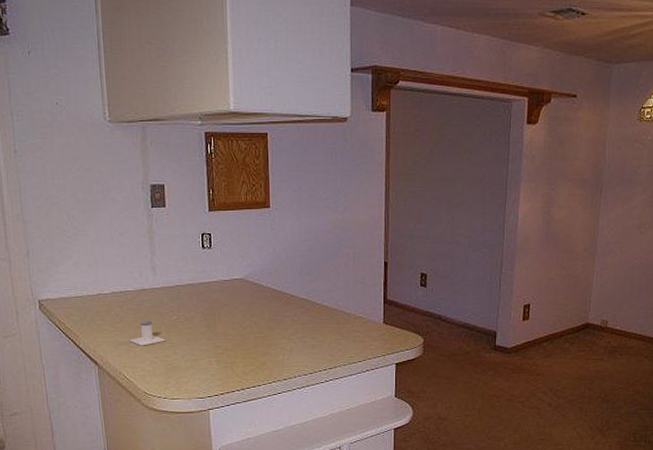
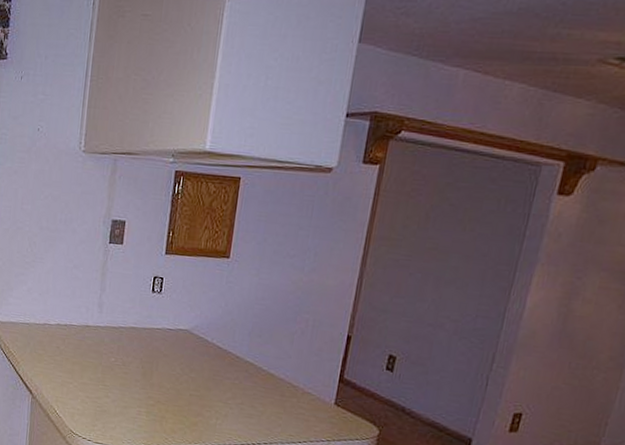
salt shaker: present [129,320,166,346] -> none [65,357,100,384]

